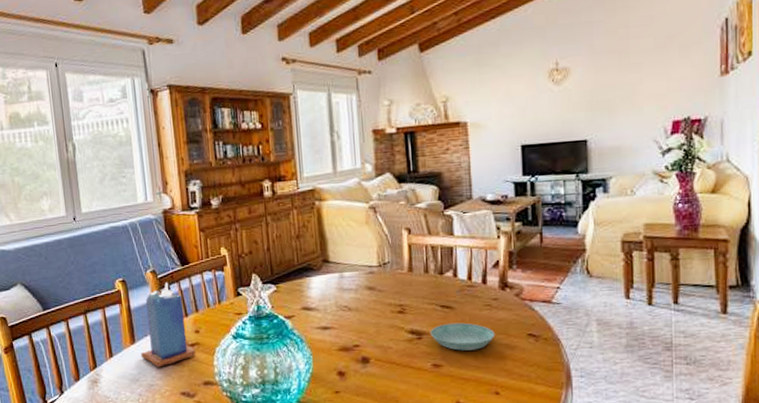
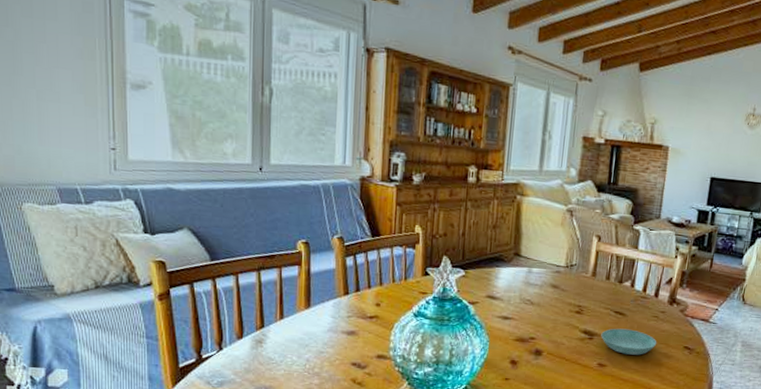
candle: present [141,283,195,367] -> none [314,251,373,335]

